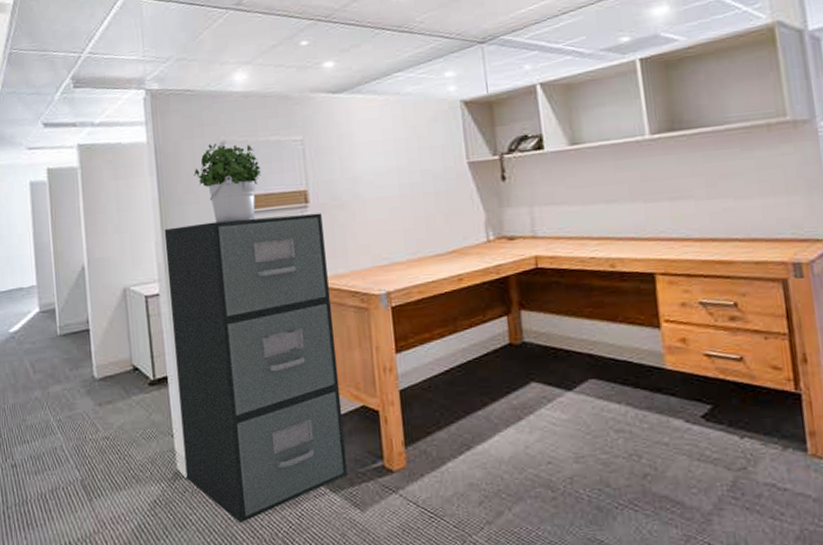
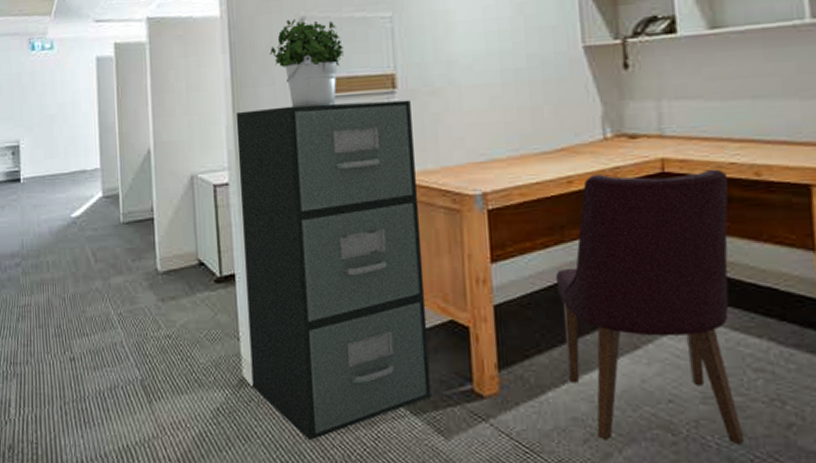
chair: none [450,263,611,500] -> present [555,168,745,445]

